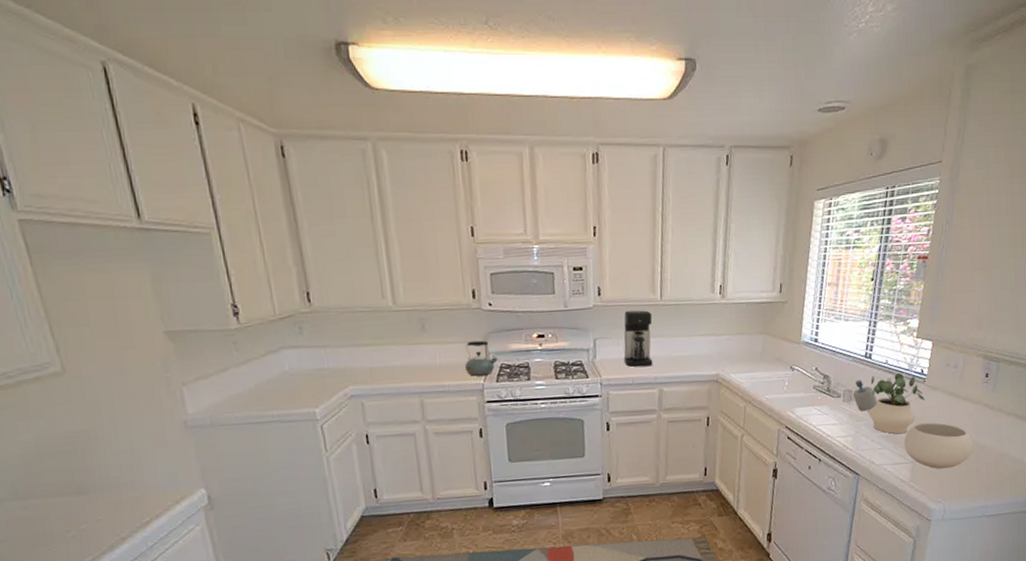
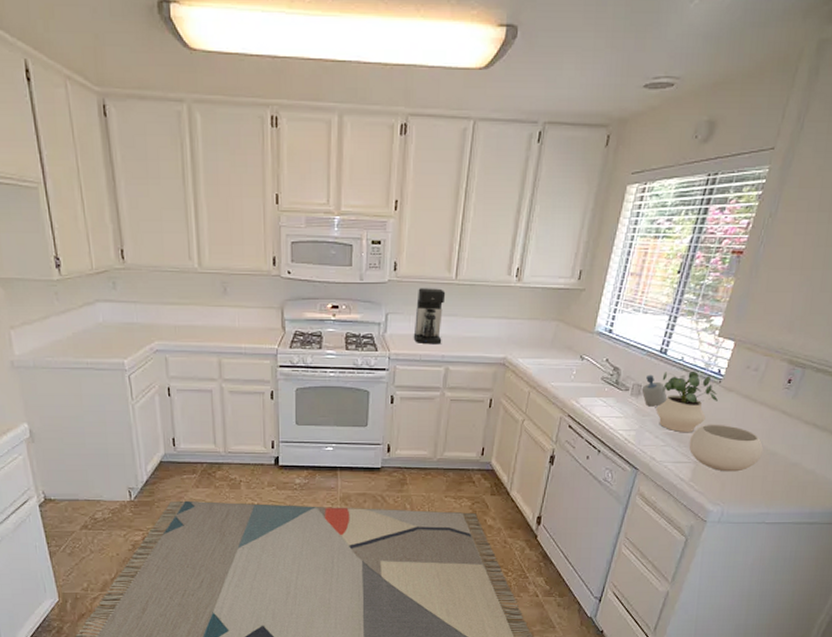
kettle: present [464,340,499,376] -> none [260,307,294,341]

